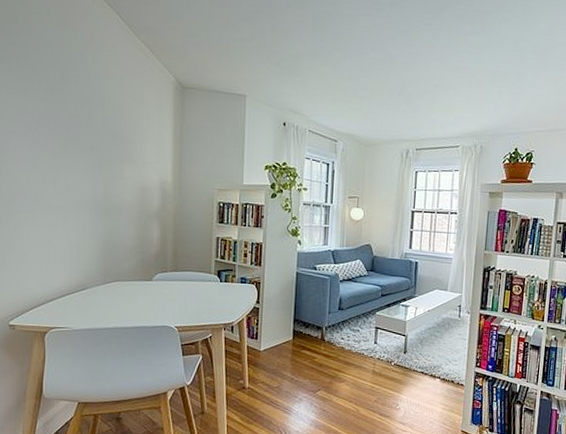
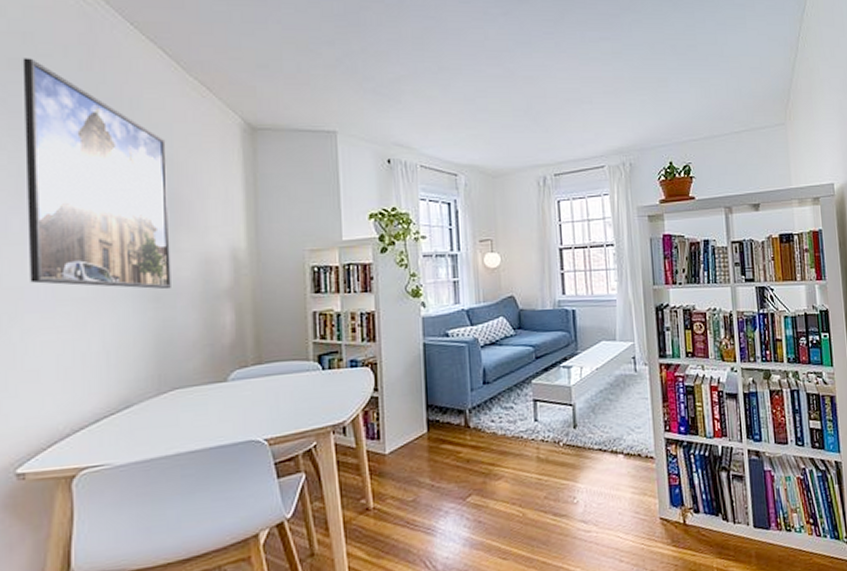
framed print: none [18,14,118,207] -> present [22,58,171,290]

